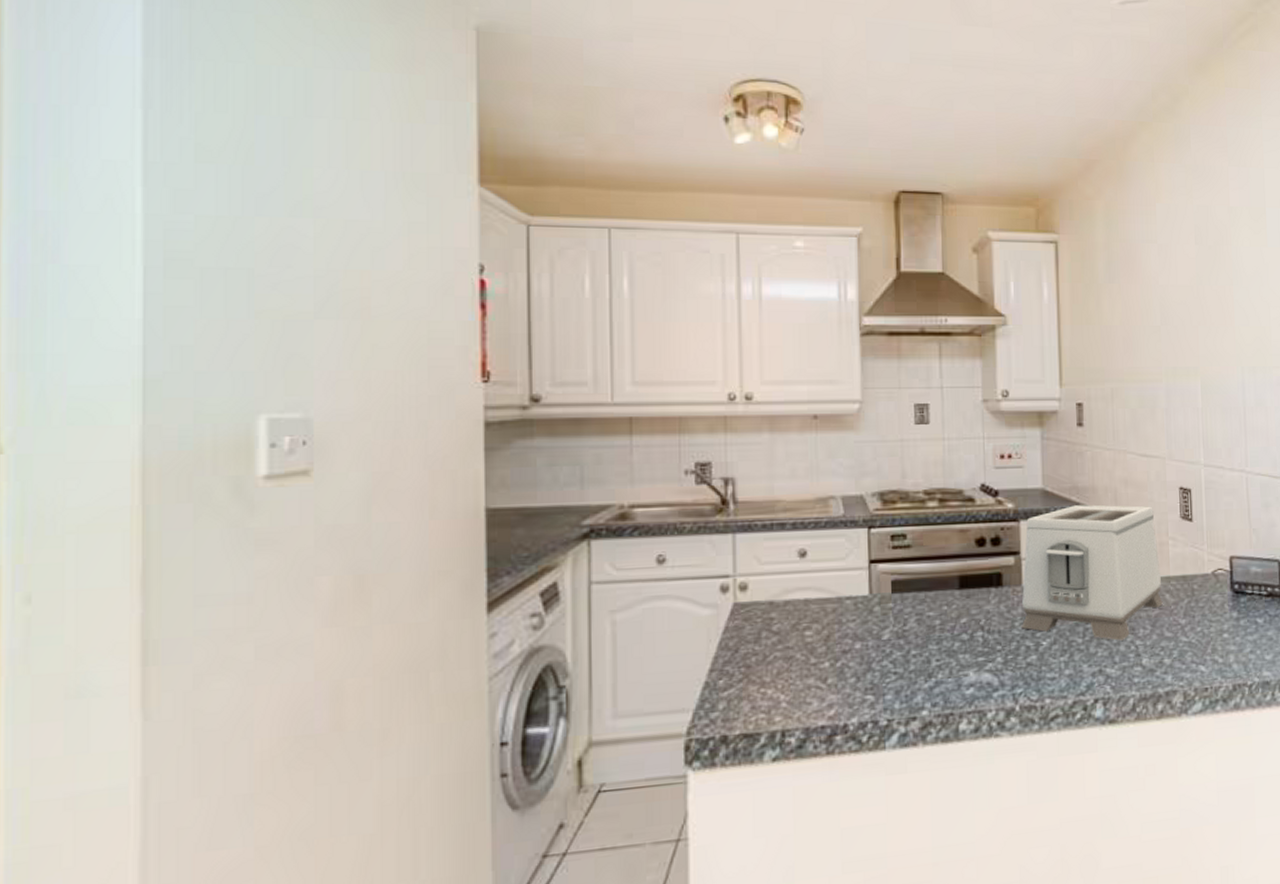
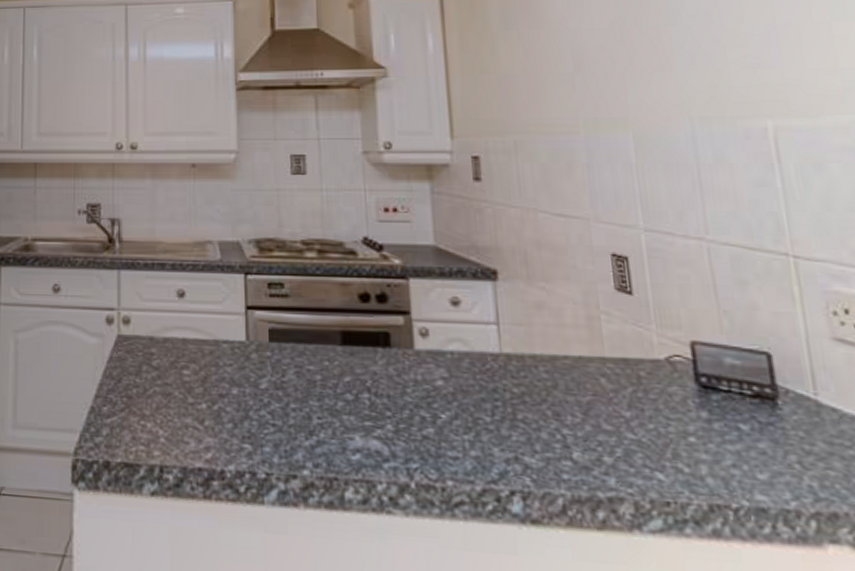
toaster: present [1021,505,1163,641] -> none [414,266,597,426]

